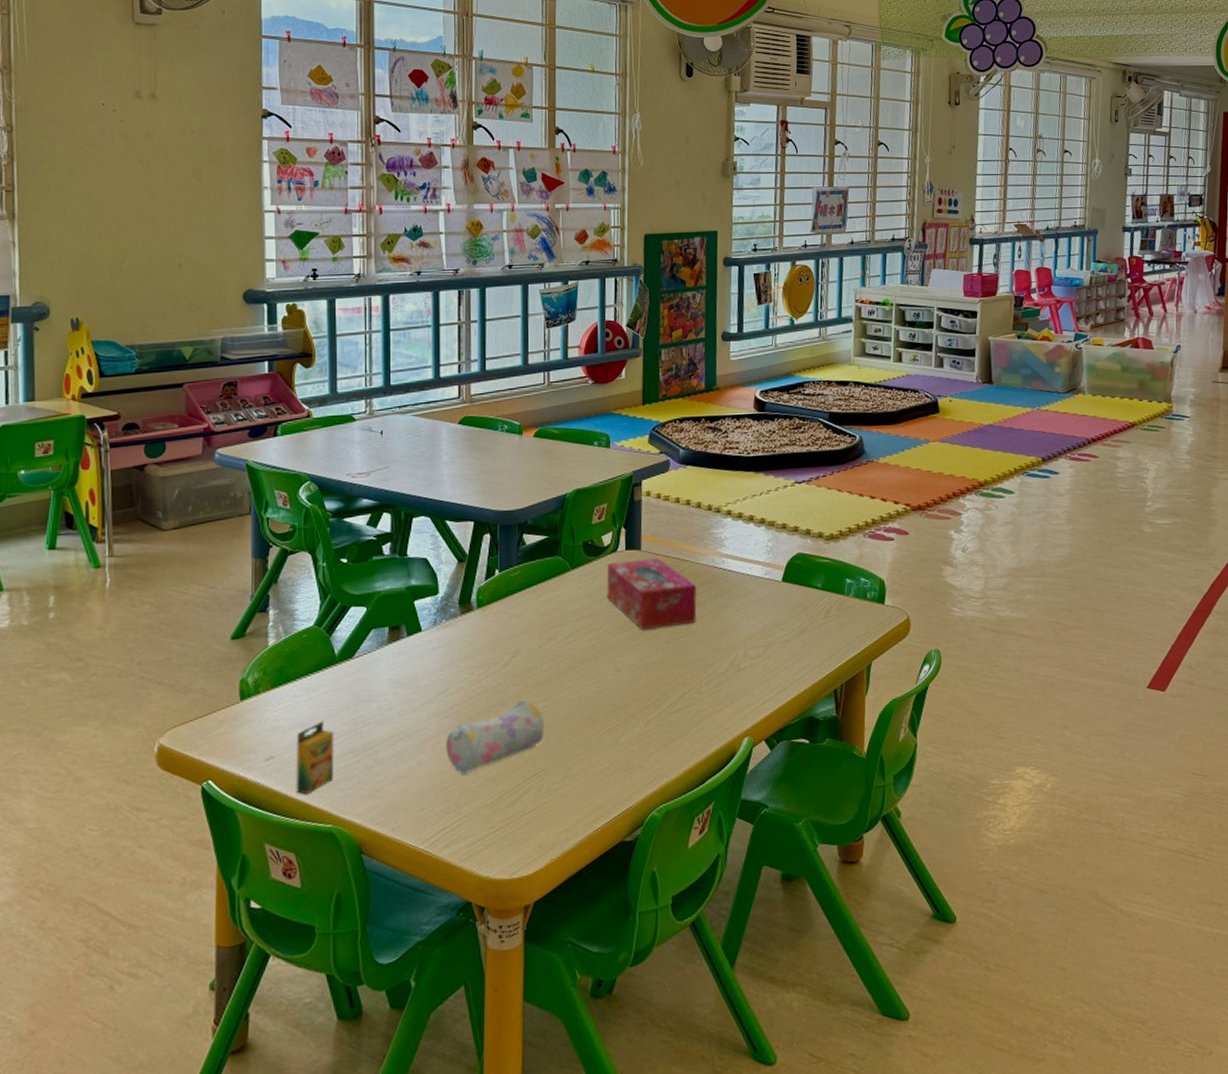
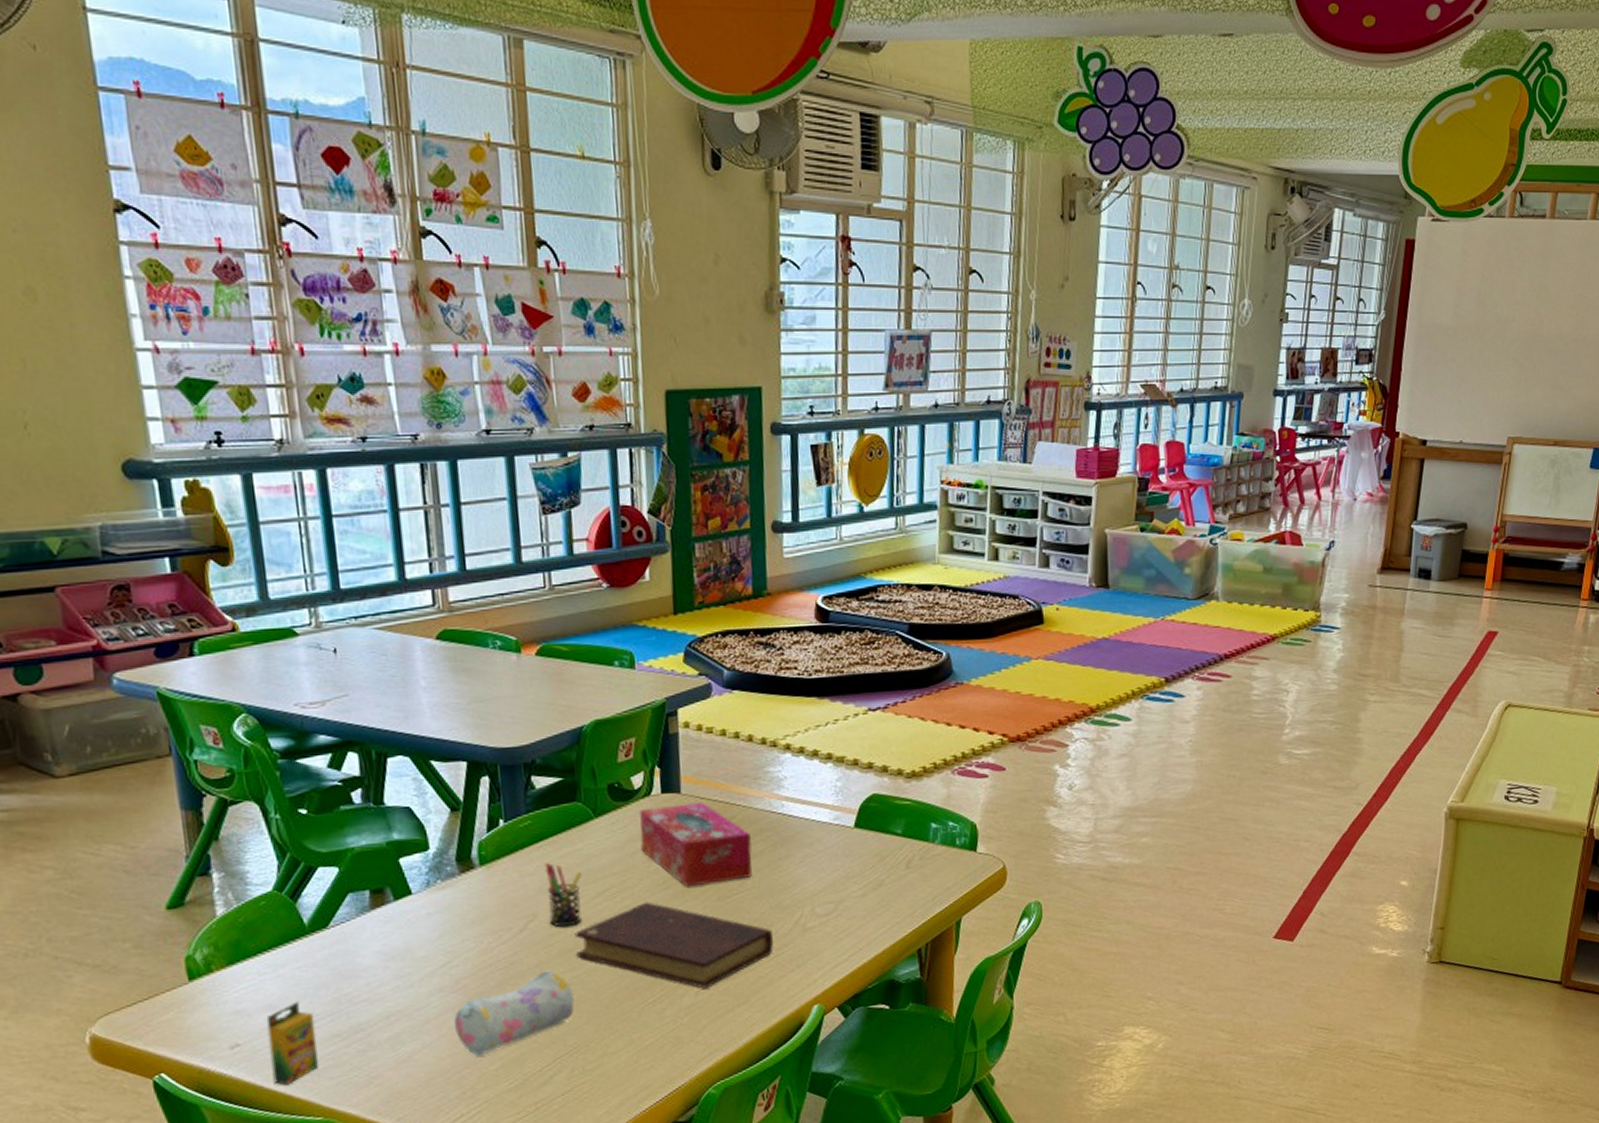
pen holder: none [528,607,558,663] -> present [544,863,583,928]
book: none [549,642,712,720] -> present [574,901,774,989]

